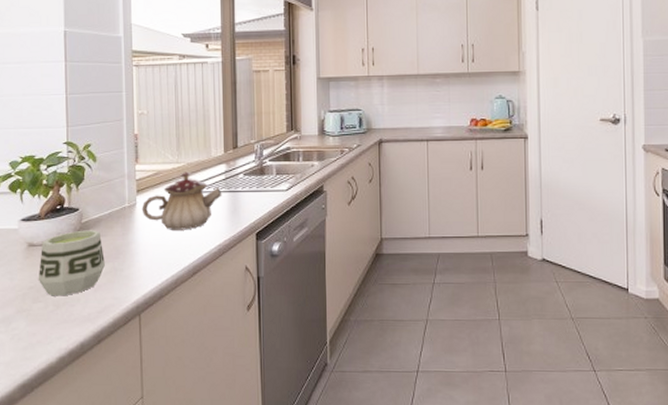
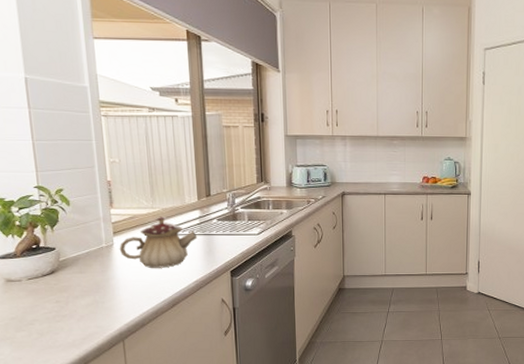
cup: present [38,230,105,296] -> none [19,267,86,326]

